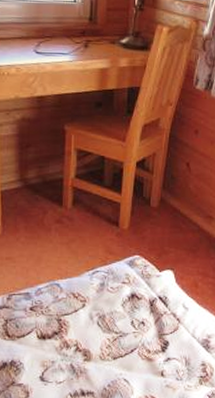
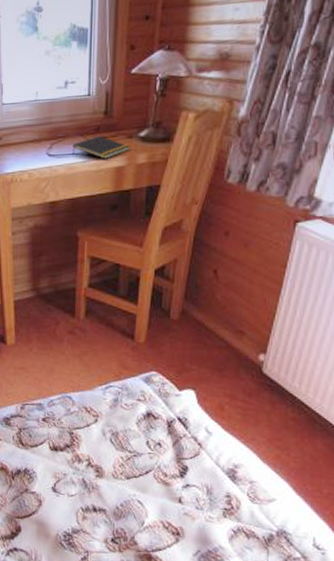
notepad: none [60,39,113,60] -> present [73,136,130,159]

